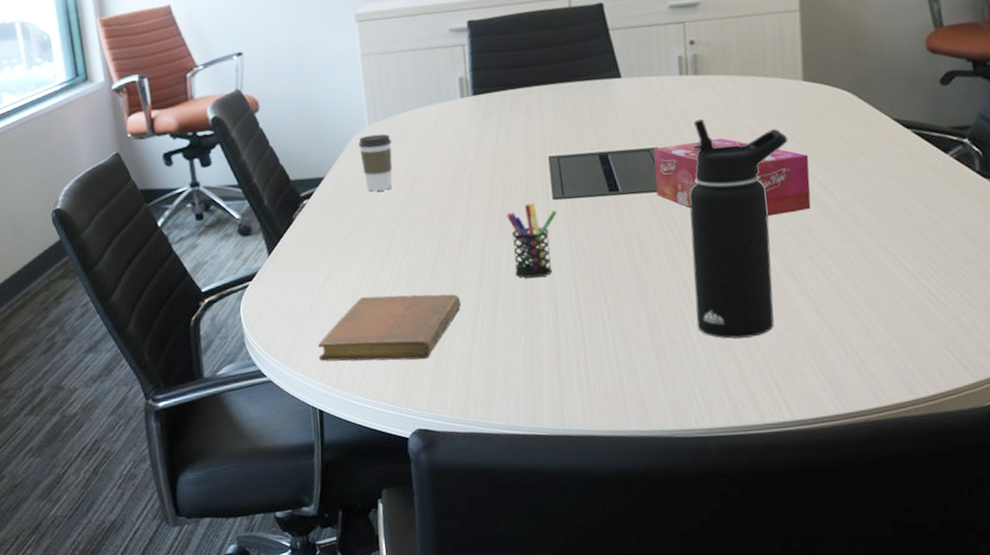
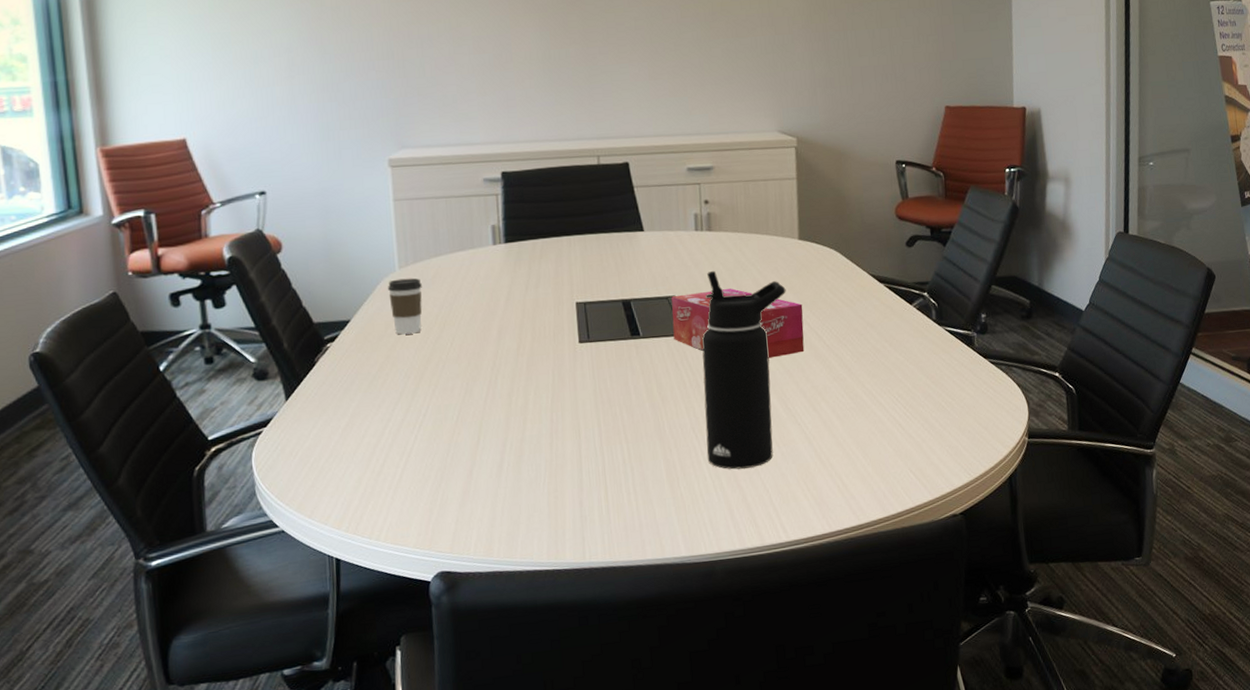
notebook: present [317,294,462,362] -> none [337,435,488,509]
pen holder: present [506,203,557,278] -> none [534,346,582,418]

